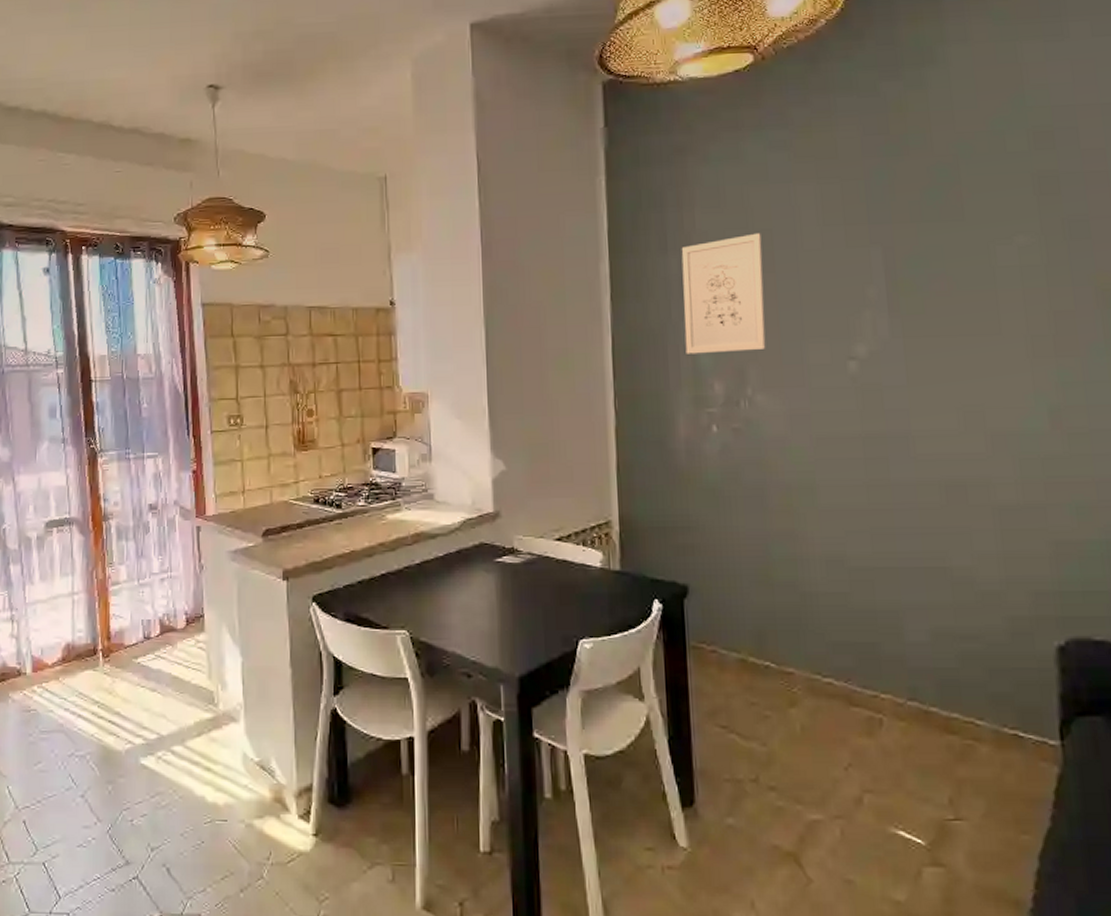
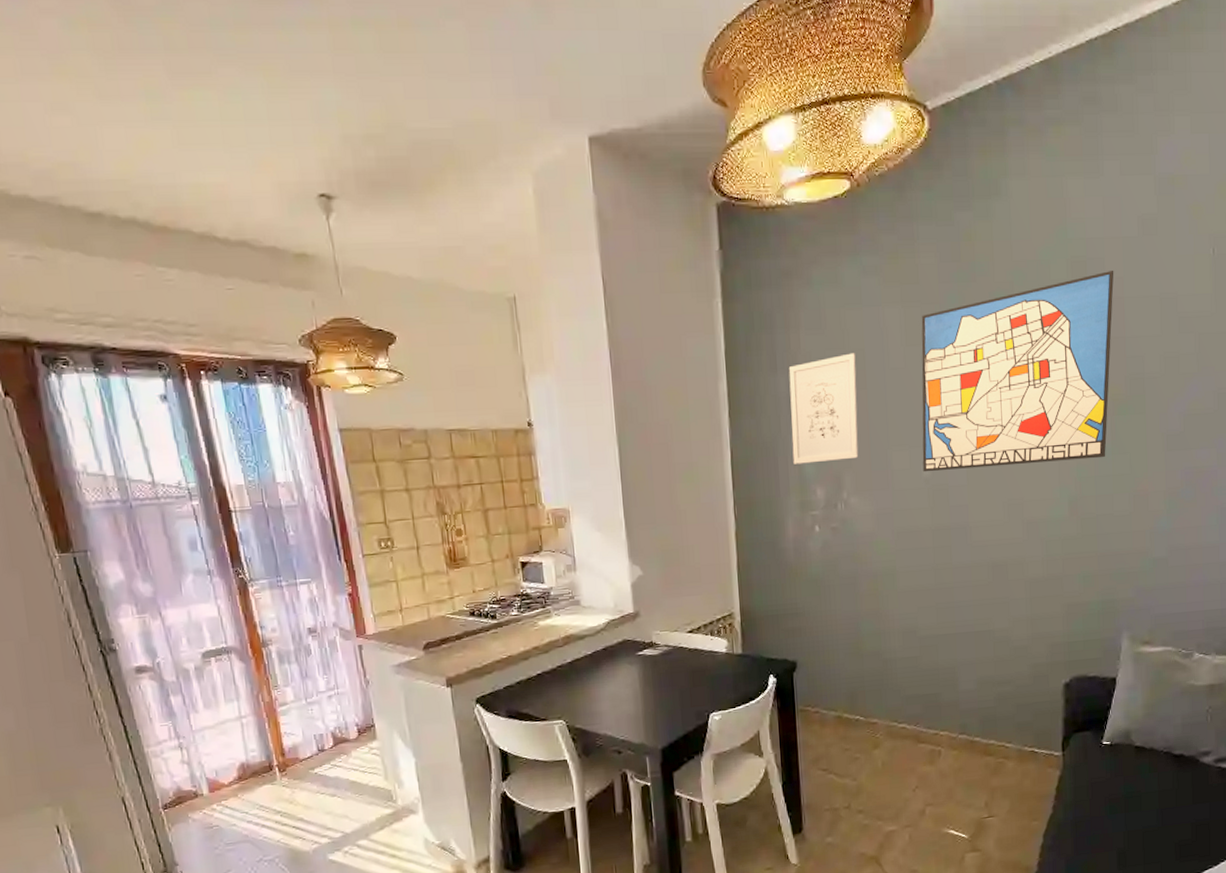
wall art: none [841,140,1098,369] -> present [921,270,1114,472]

